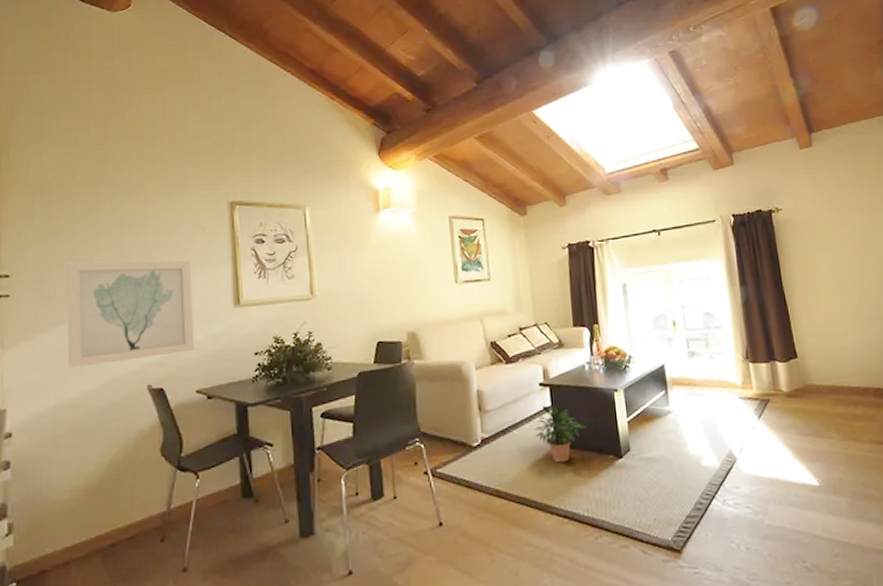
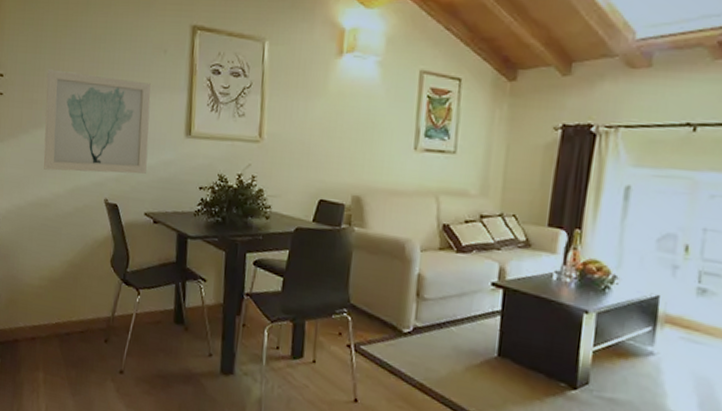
potted plant: present [535,405,587,463] -> none [476,308,539,376]

